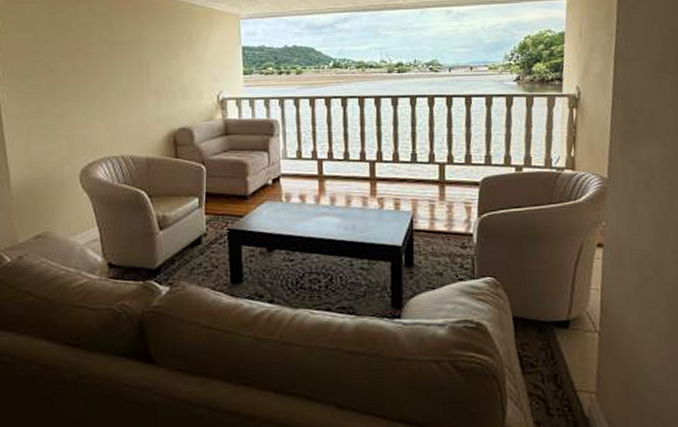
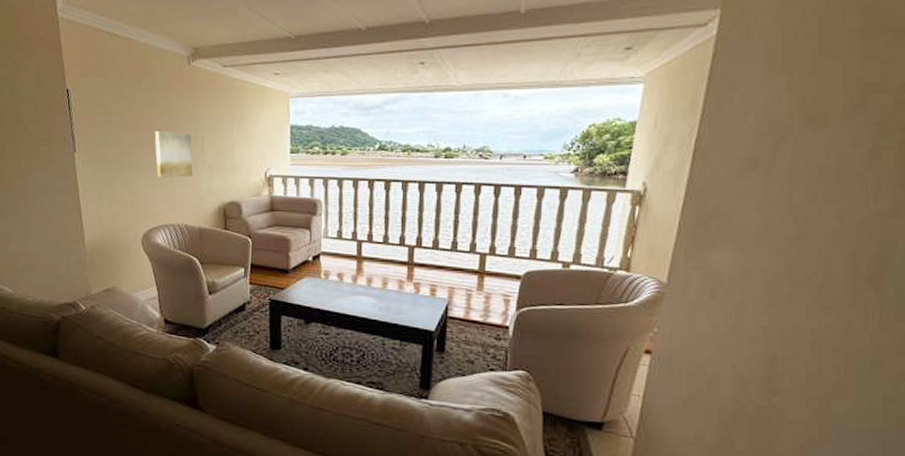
wall art: none [93,57,138,106] -> present [154,131,193,177]

